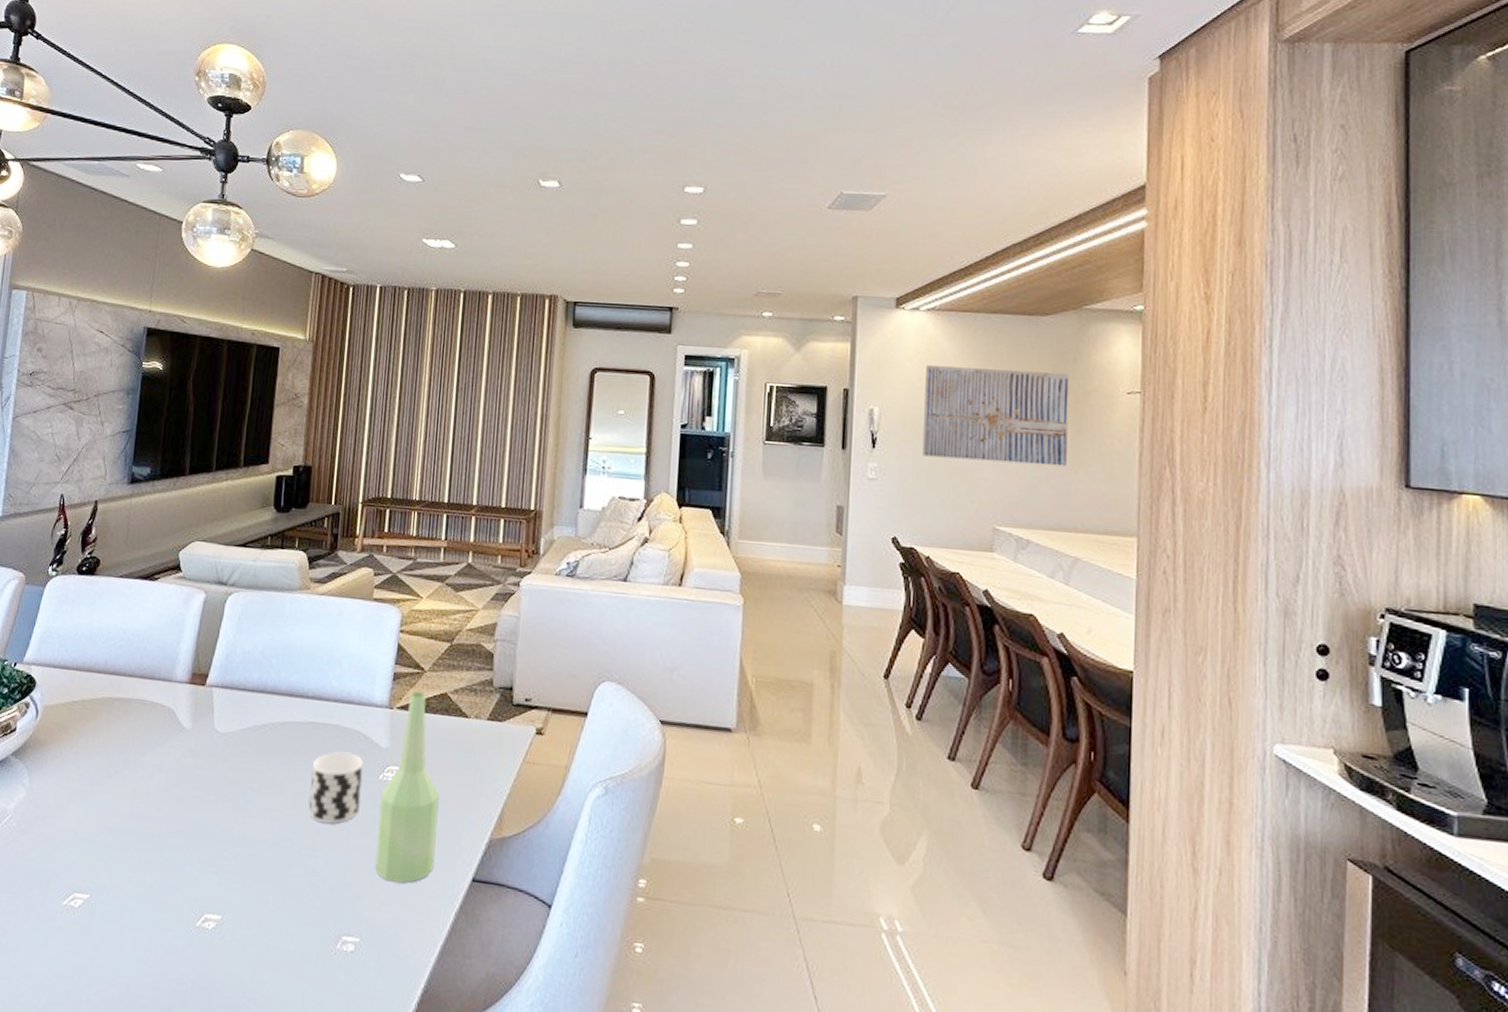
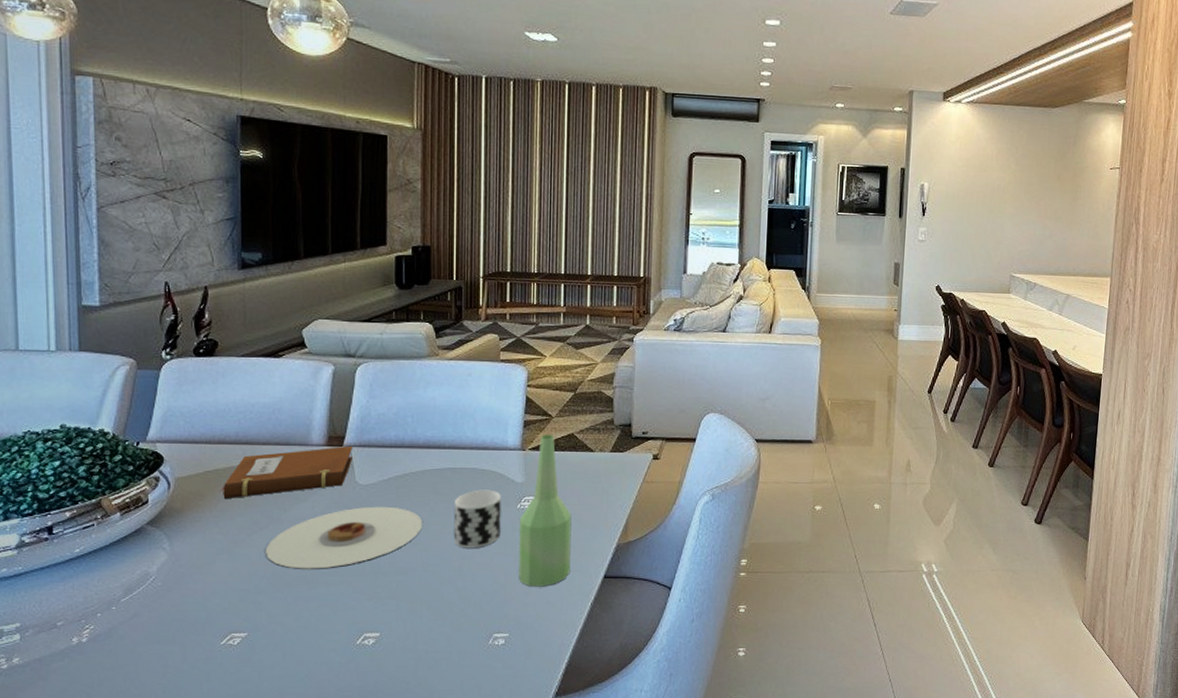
notebook: none [84,685,215,735] -> present [221,445,352,499]
plate: none [117,759,278,828] -> present [265,506,423,569]
wall art: present [922,365,1069,467] -> none [960,148,1070,226]

